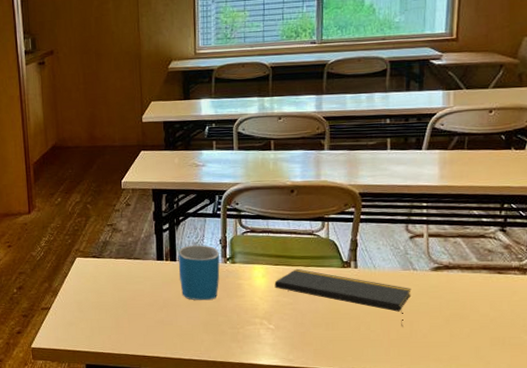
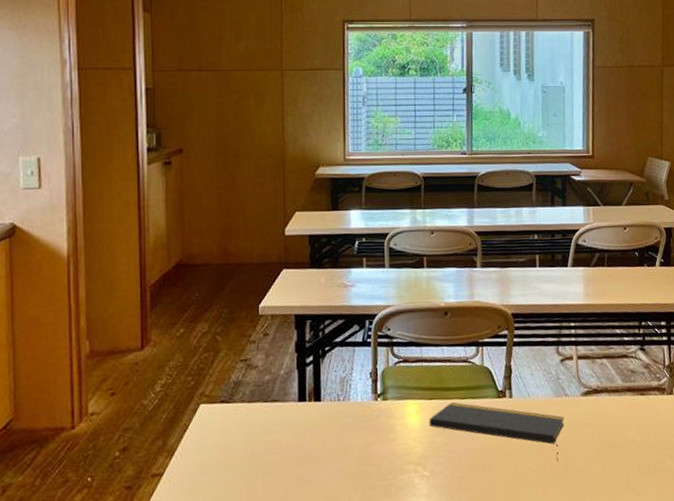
mug: present [179,245,220,301] -> none [324,380,370,449]

